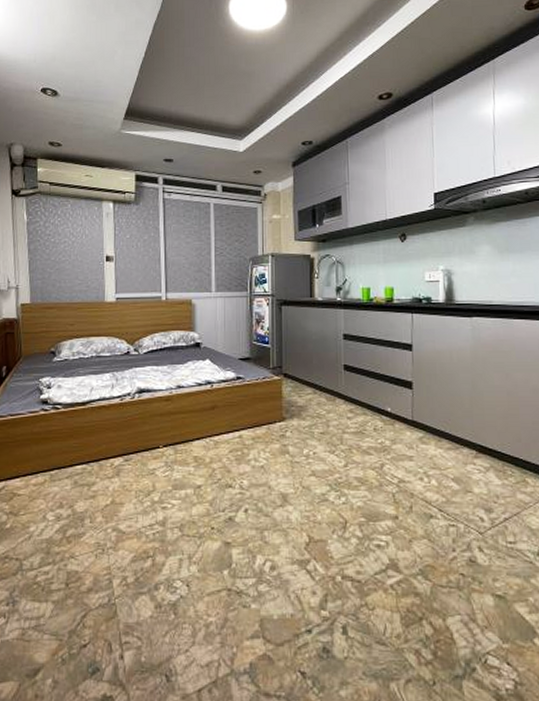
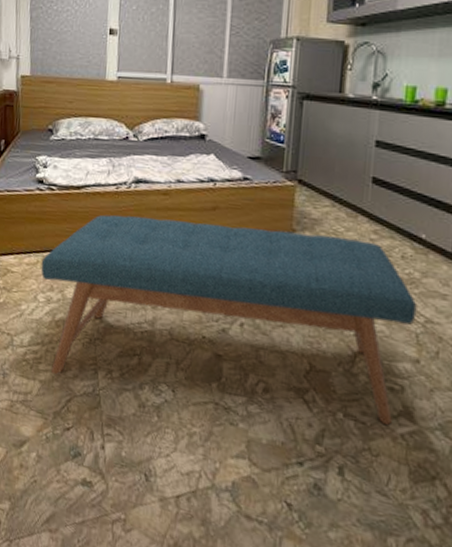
bench: none [49,420,391,593] -> present [41,214,418,425]

